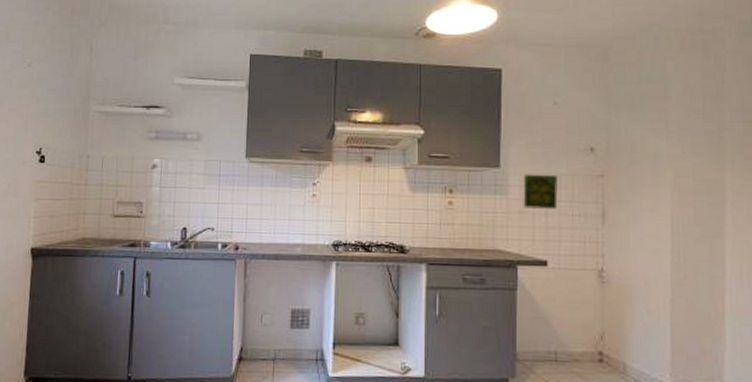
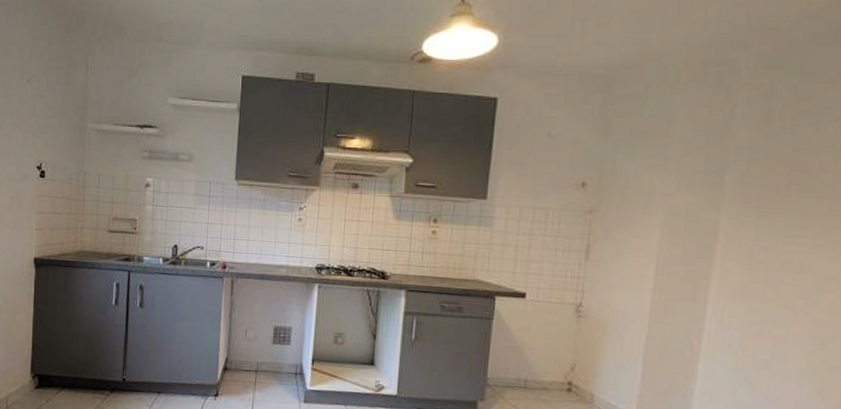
decorative tile: present [523,174,558,210] -> none [506,206,545,244]

